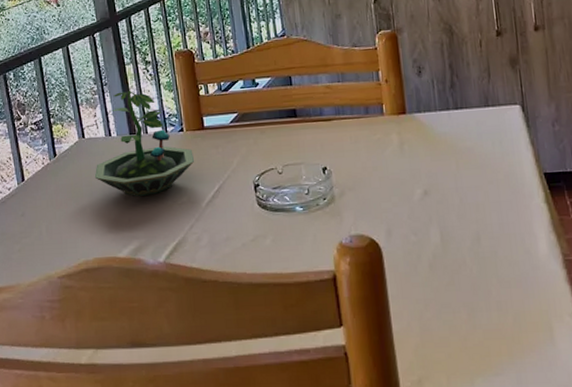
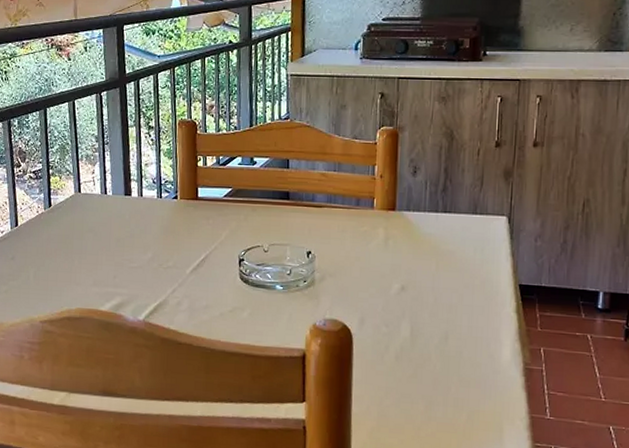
terrarium: present [94,90,195,197] -> none [86,152,185,256]

